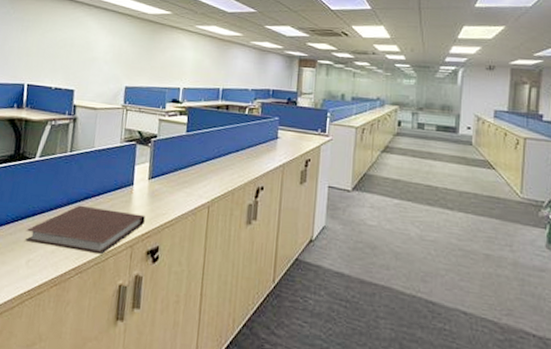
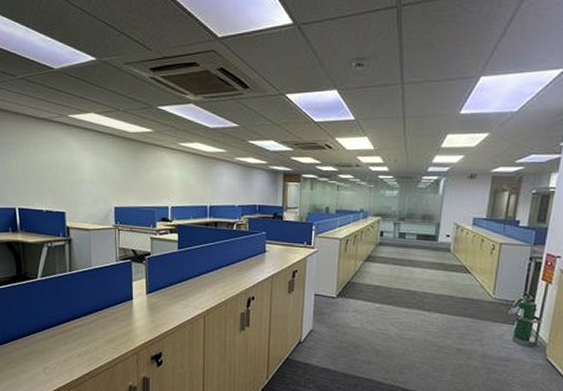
notebook: present [25,205,145,255] -> none [39,319,147,361]

